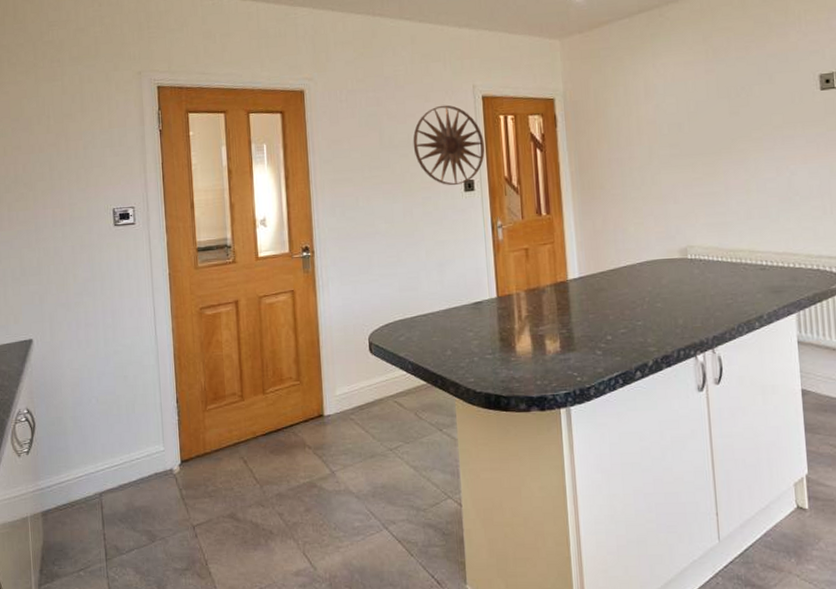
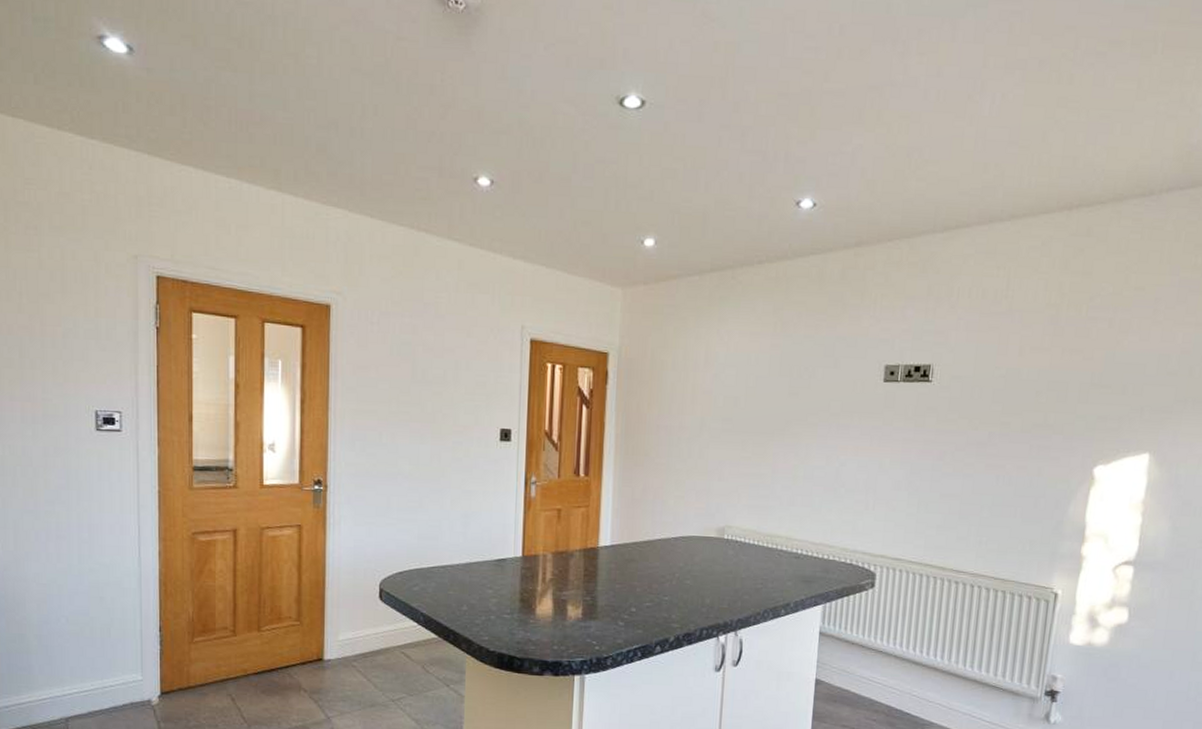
wall art: present [413,105,485,186] -> none [448,343,527,433]

